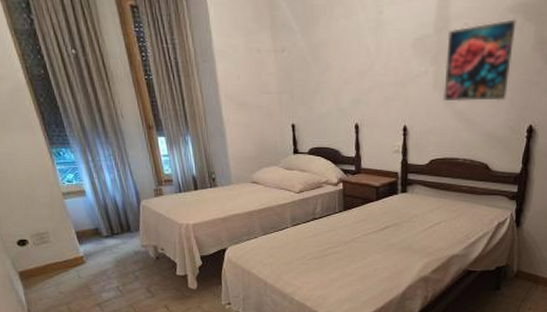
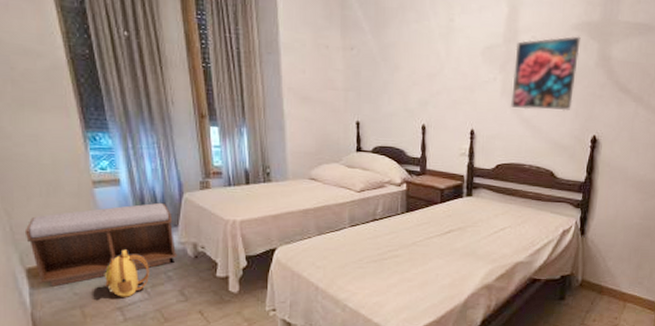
bench: none [12,211,142,287] -> present [24,203,177,287]
backpack: none [81,253,120,295] -> present [104,249,149,297]

